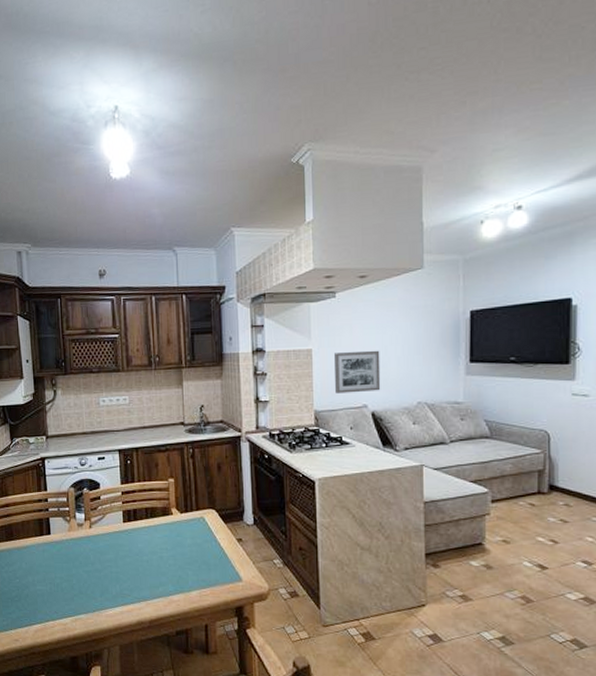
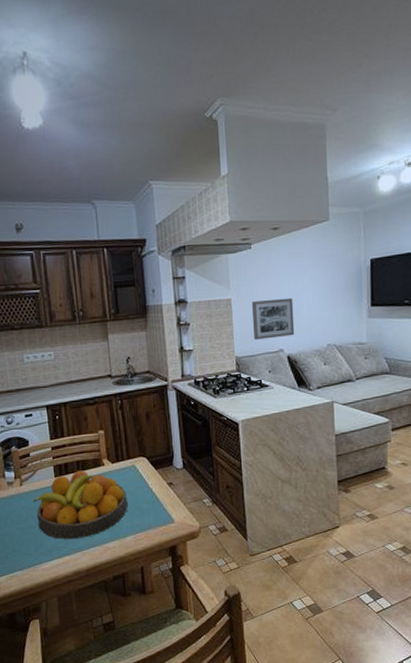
fruit bowl: none [101,518,194,588] -> present [33,470,128,540]

